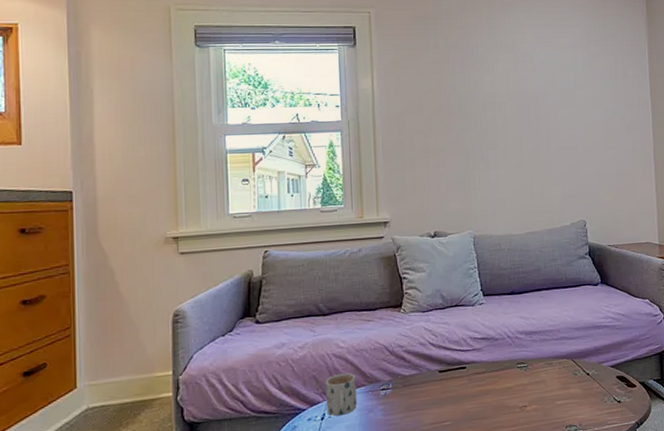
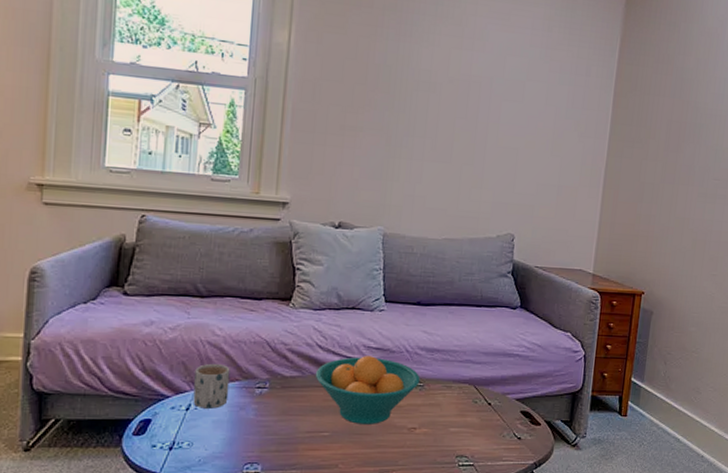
fruit bowl: none [431,346,524,410] -> present [315,356,420,424]

